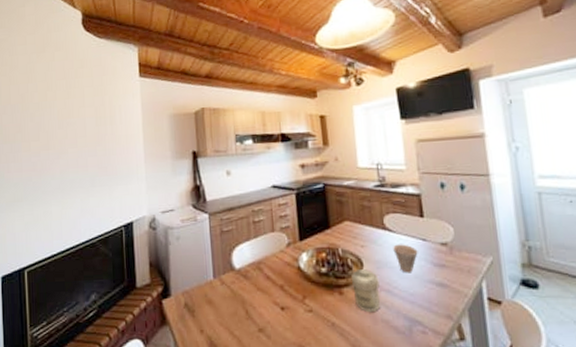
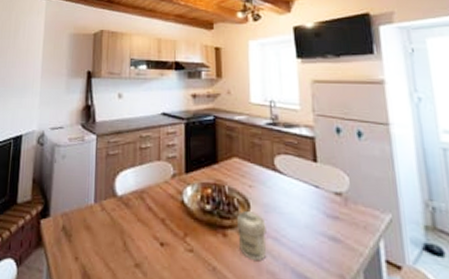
cup: present [393,244,418,273] -> none [283,188,310,222]

